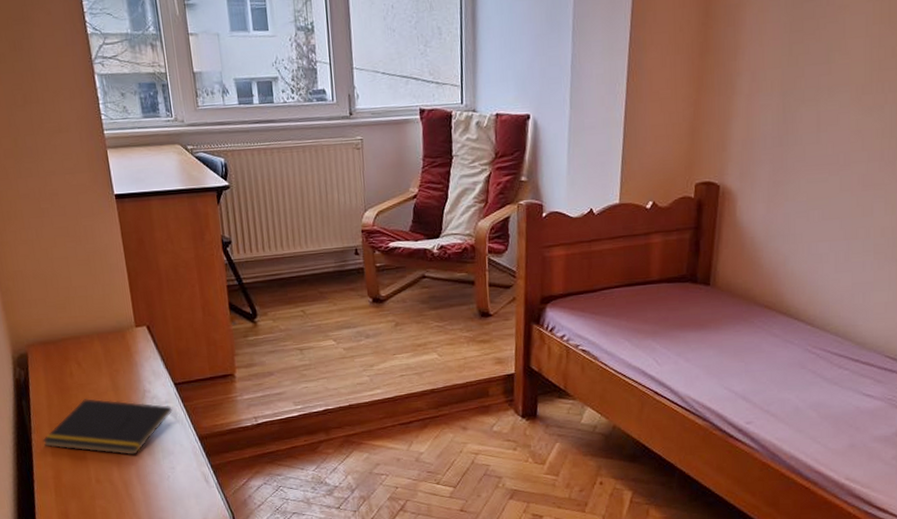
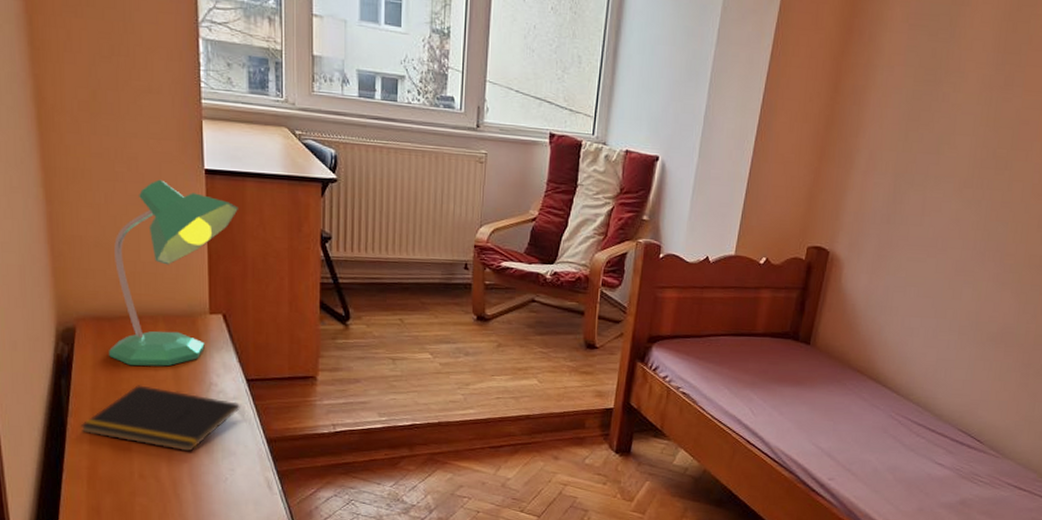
desk lamp: none [49,210,148,382] -> present [109,179,238,367]

